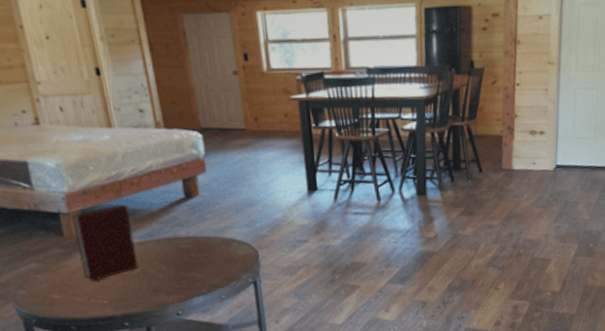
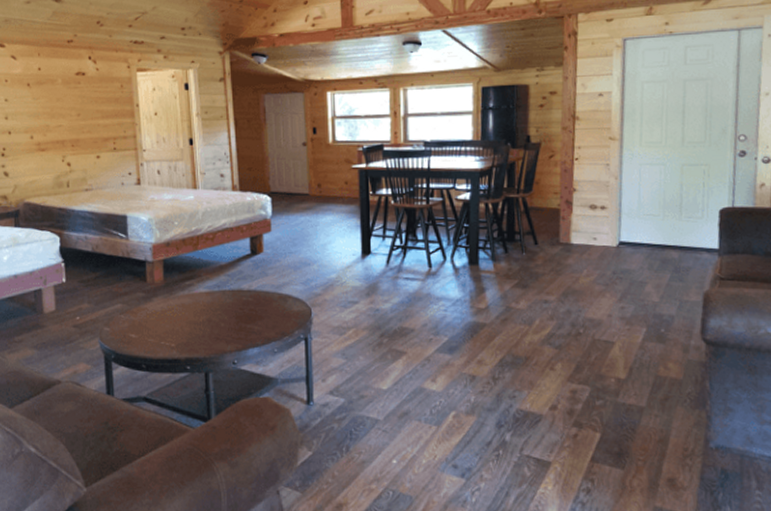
book: present [71,205,139,282] -> none [155,257,205,325]

